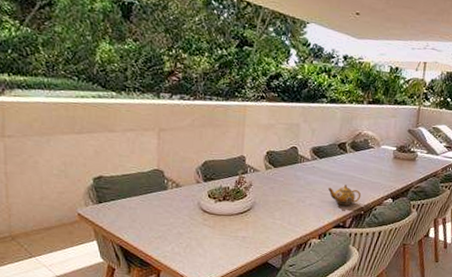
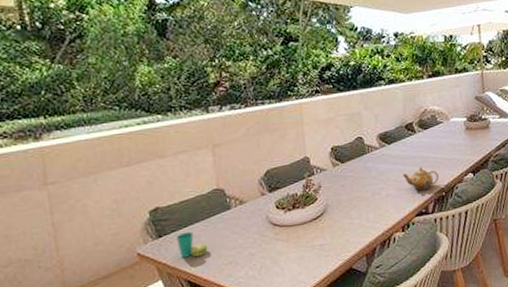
cup: none [114,202,142,226] -> present [176,231,208,258]

